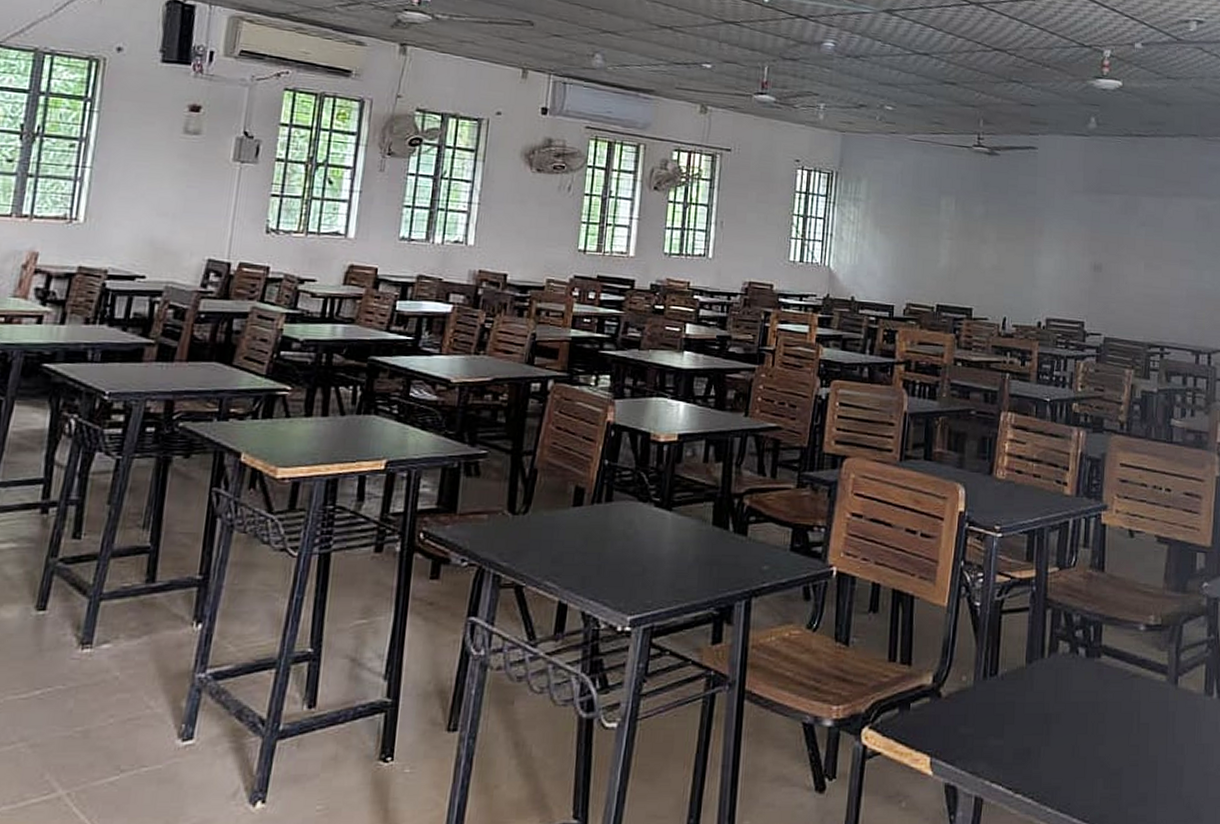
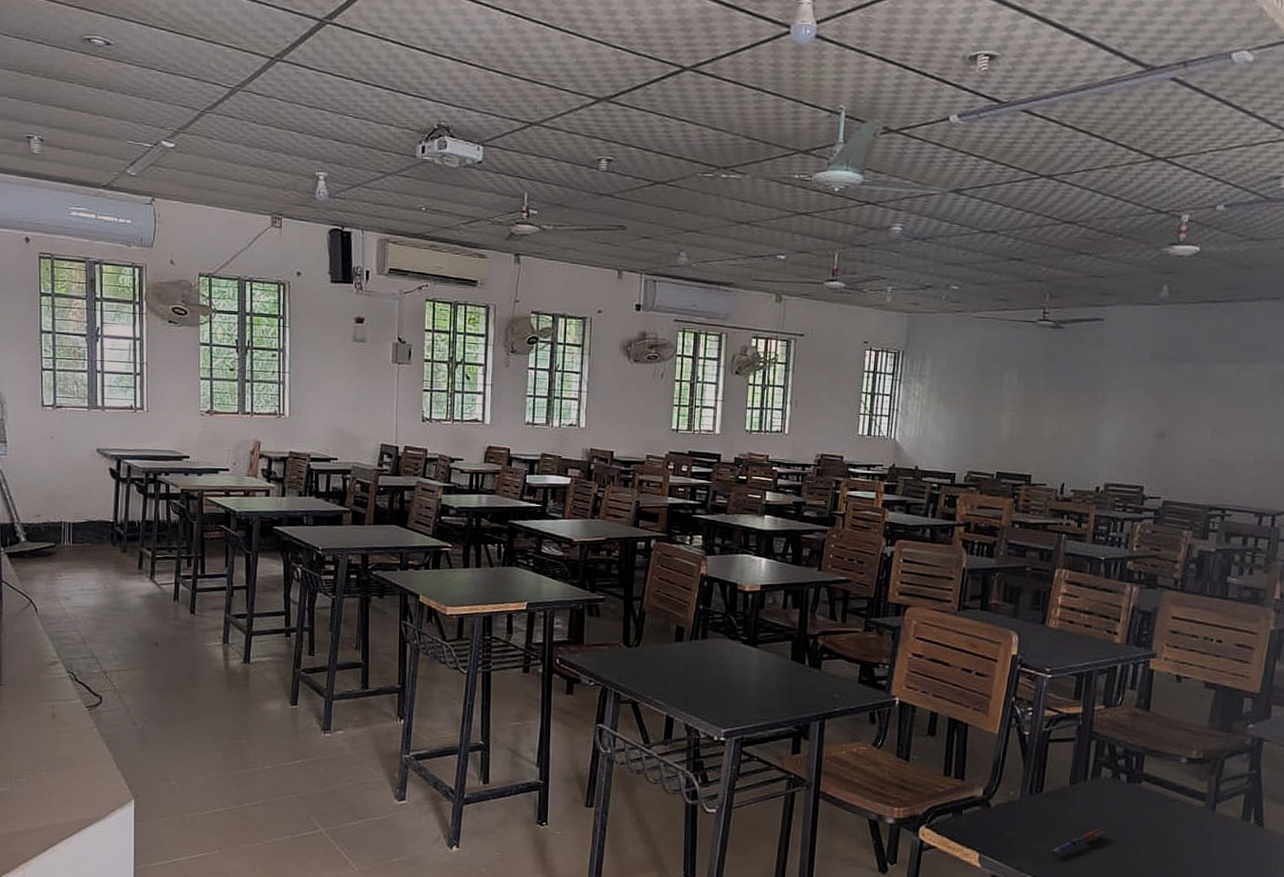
pen: none [1008,716,1066,751] -> present [1050,828,1105,854]

